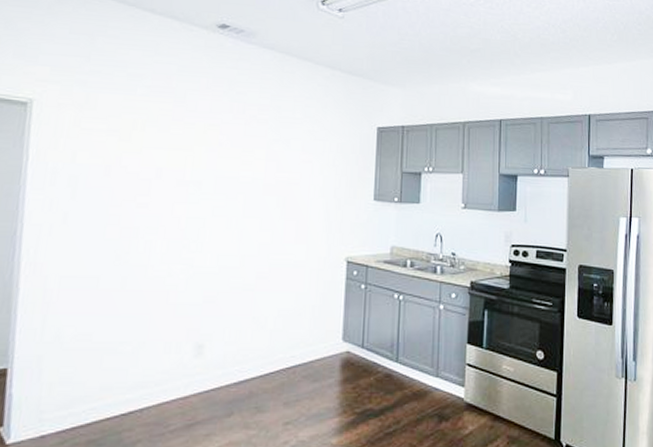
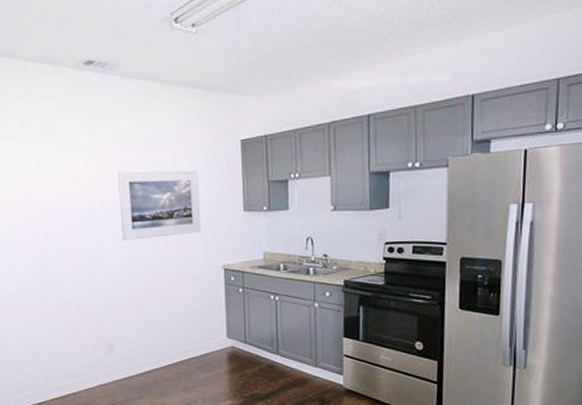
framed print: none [234,142,330,222] -> present [118,170,202,241]

